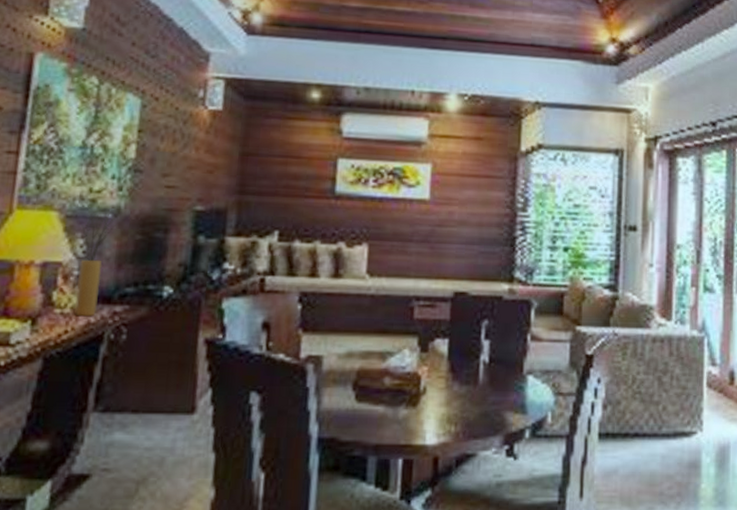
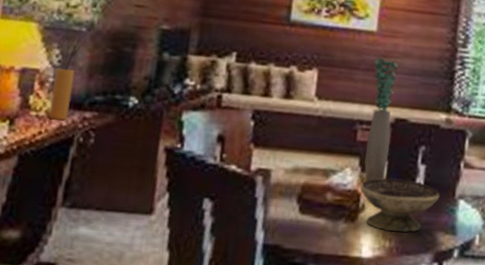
decorative bowl: none [420,357,507,415] -> present [360,178,440,233]
vase: none [423,222,454,362] -> present [364,52,398,182]

